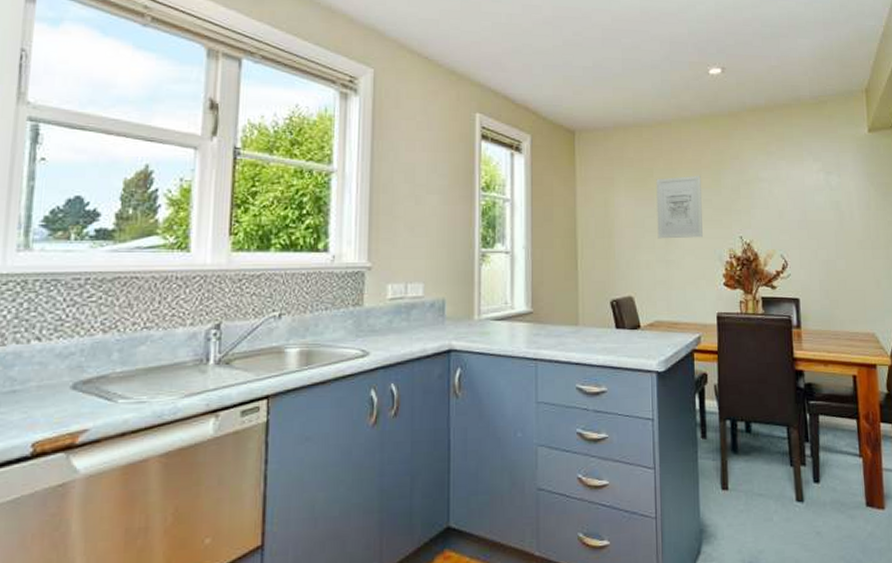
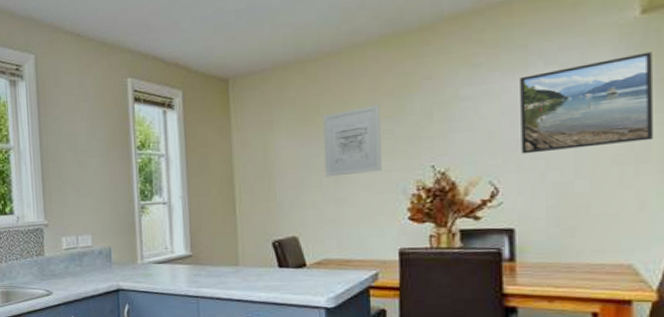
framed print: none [798,162,880,233] -> present [520,51,653,154]

